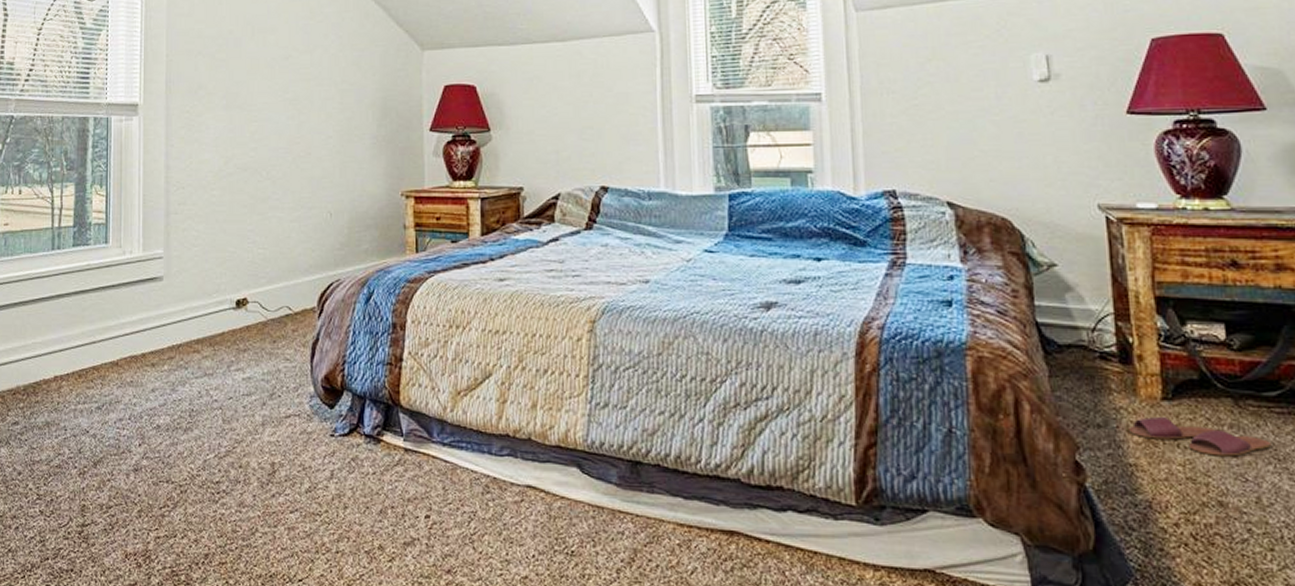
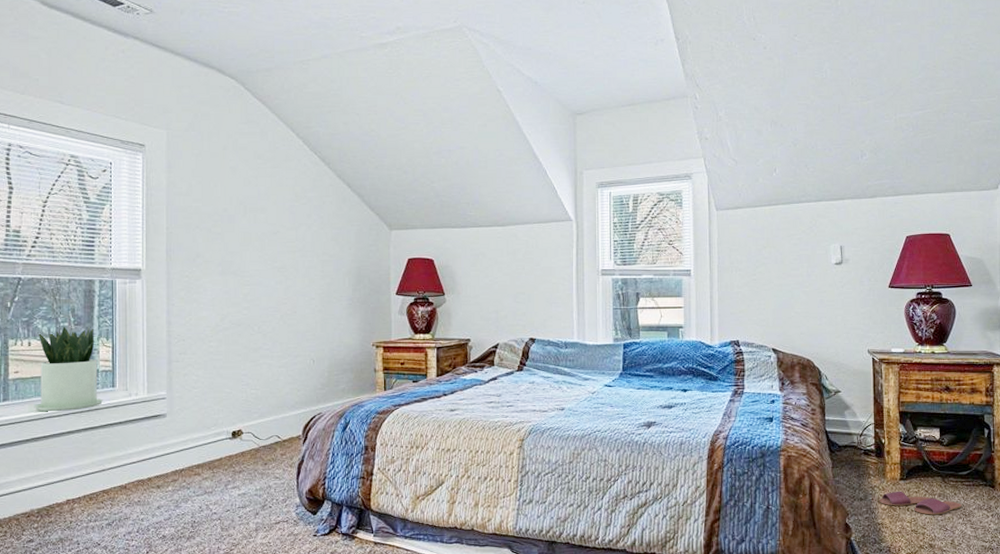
planter: none [23,171,96,271] -> present [34,326,104,412]

